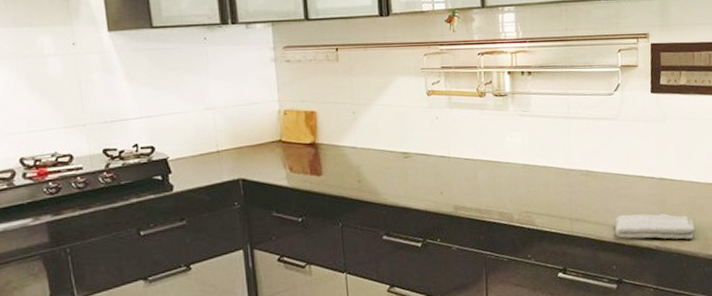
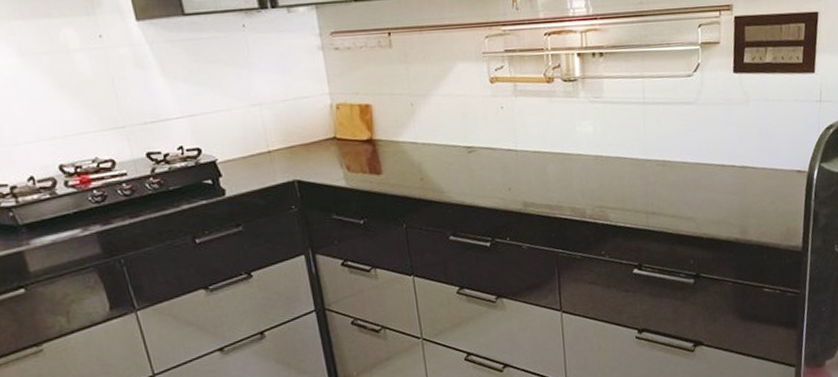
washcloth: present [614,213,696,239] -> none [692,204,778,231]

